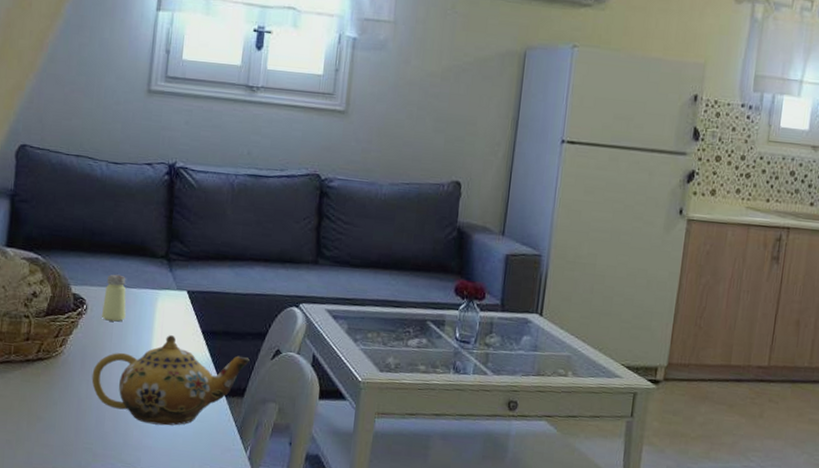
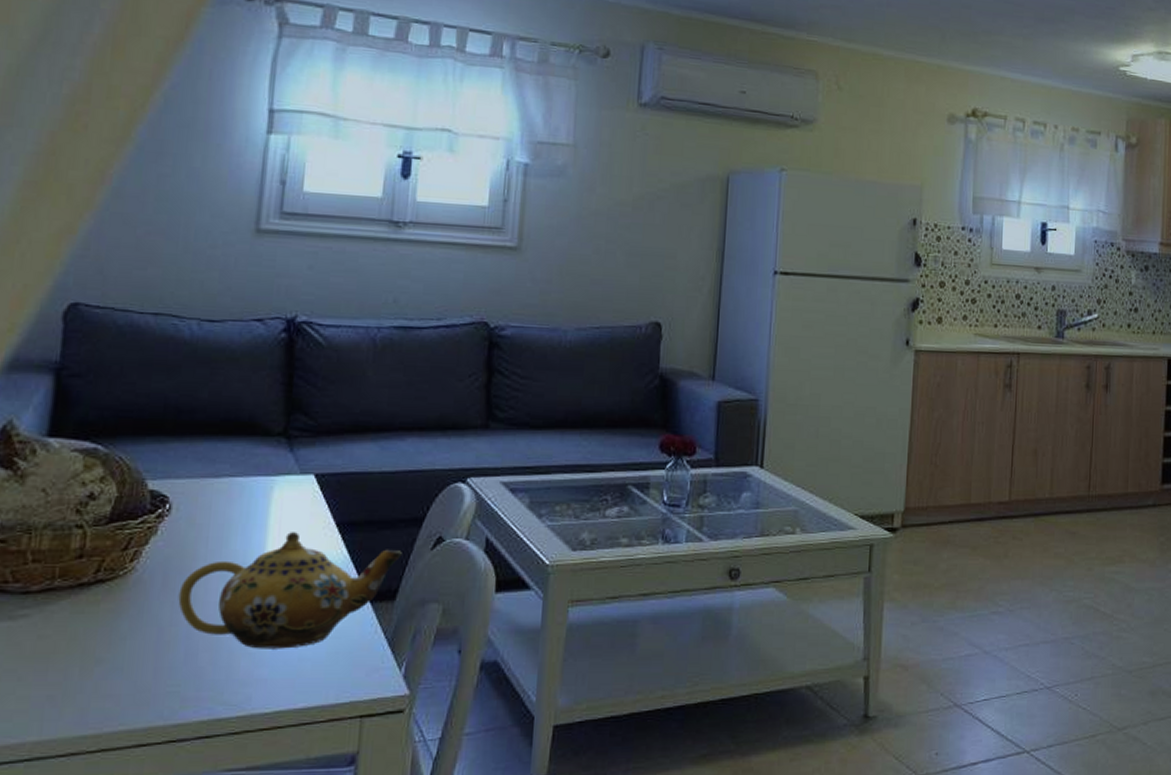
saltshaker: present [101,274,126,322] -> none [191,460,229,522]

